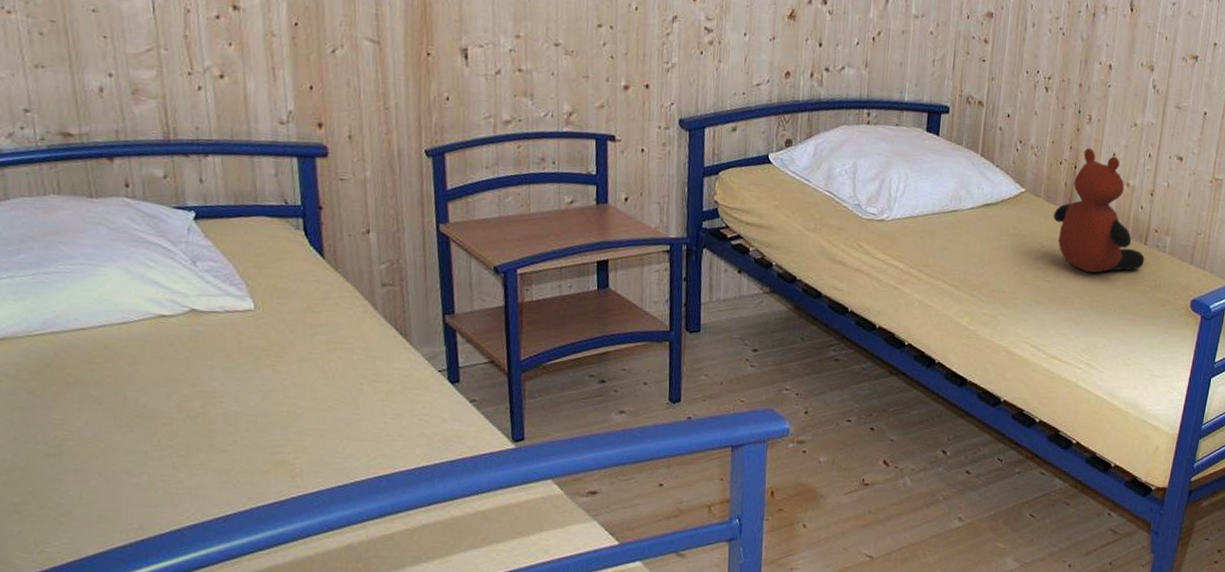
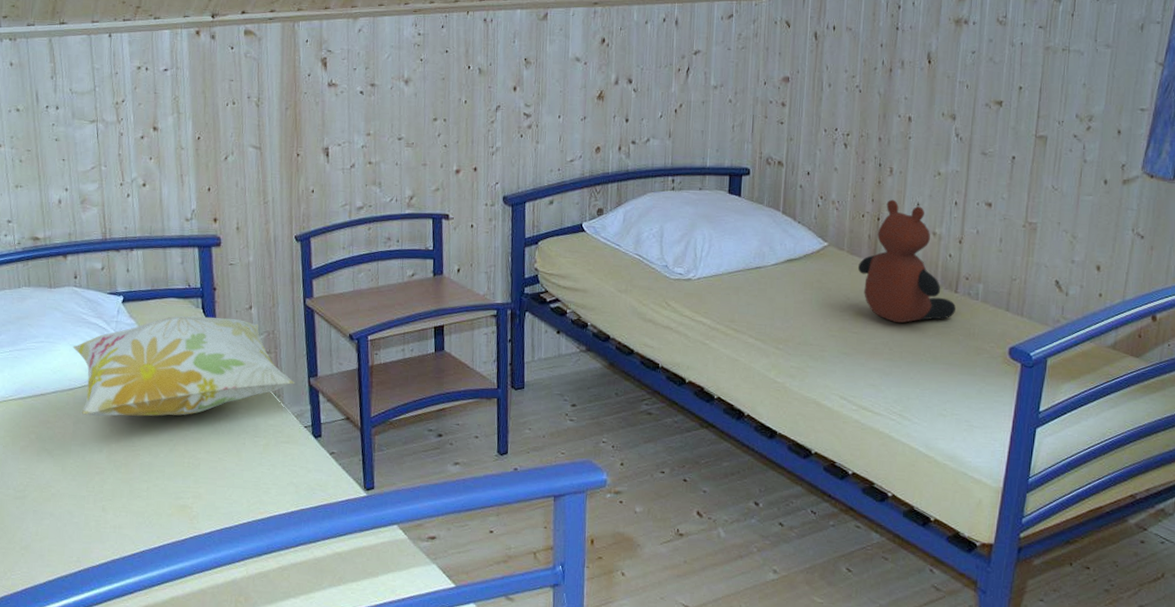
decorative pillow: none [125,238,426,357] -> present [73,316,295,417]

